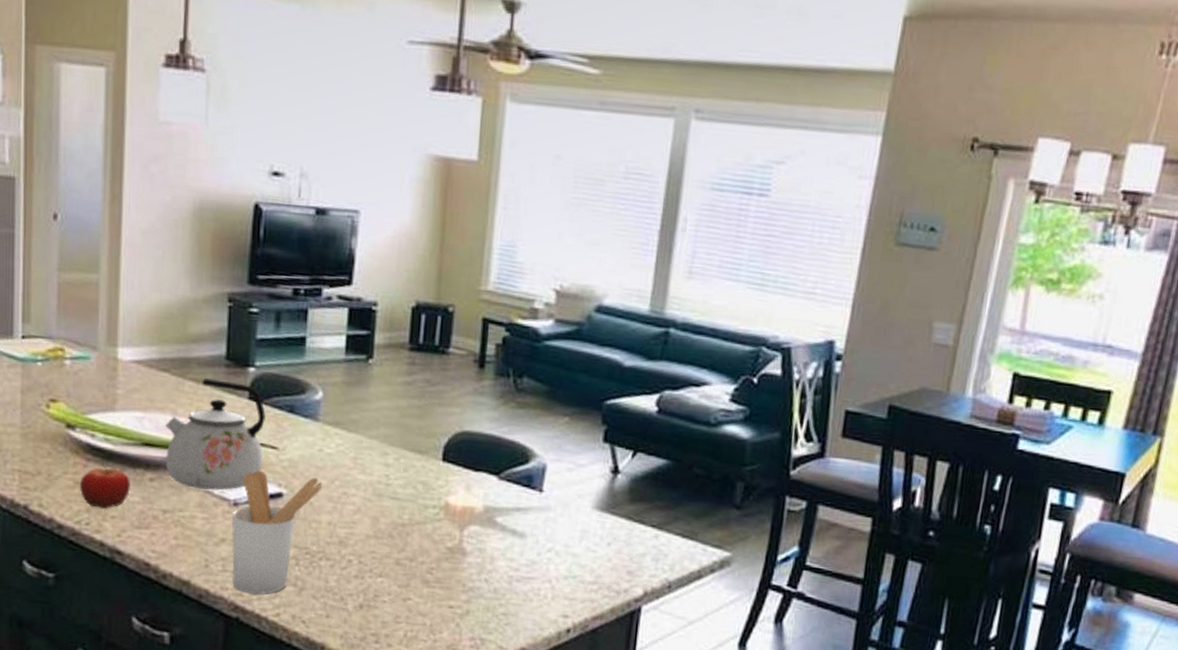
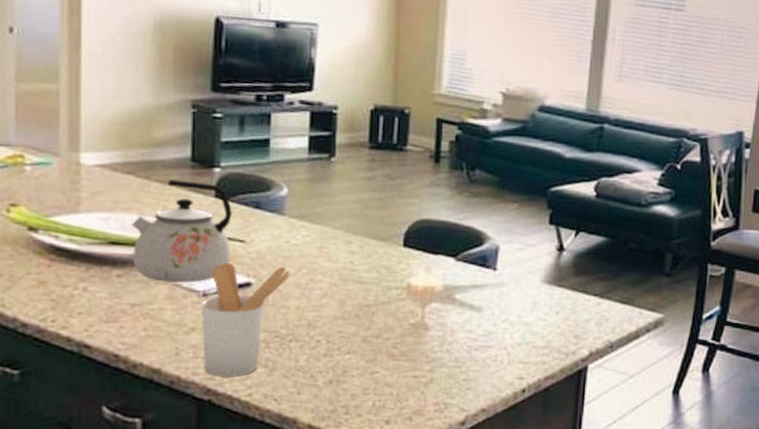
fruit: present [80,464,130,509] -> none [45,264,97,306]

